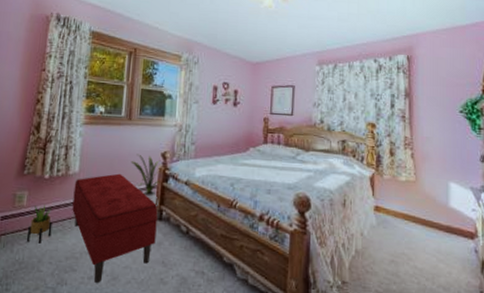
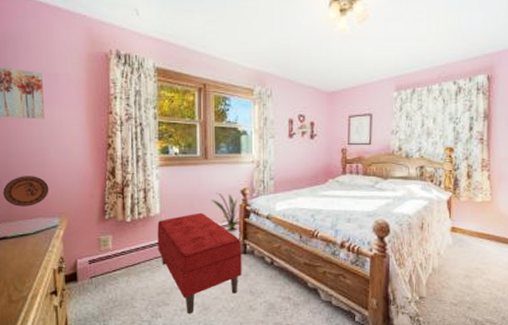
potted plant: present [26,204,53,243] -> none [116,247,141,283]

